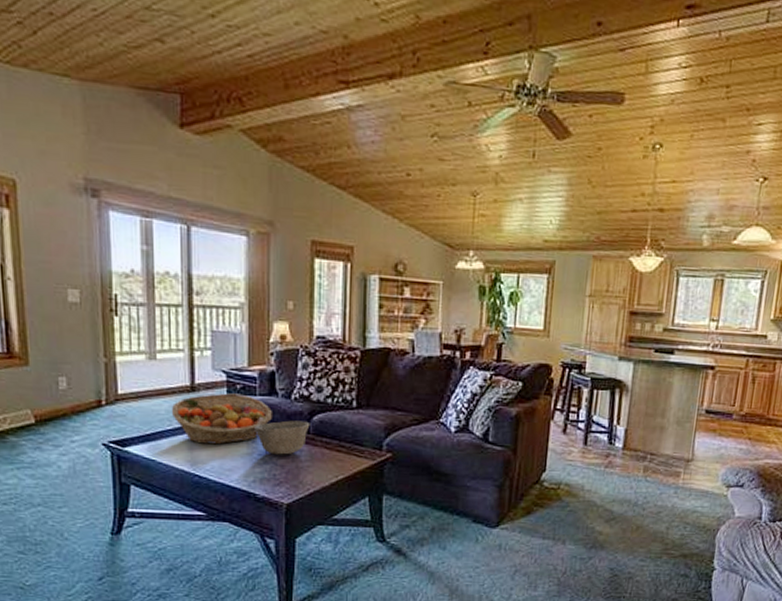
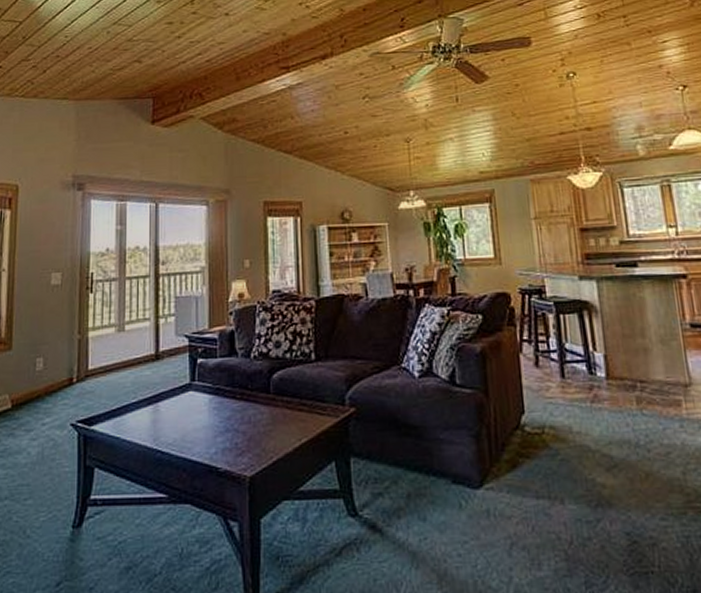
fruit basket: present [172,393,272,445] -> none [137,357,232,415]
bowl: present [255,420,310,455] -> none [216,380,270,420]

